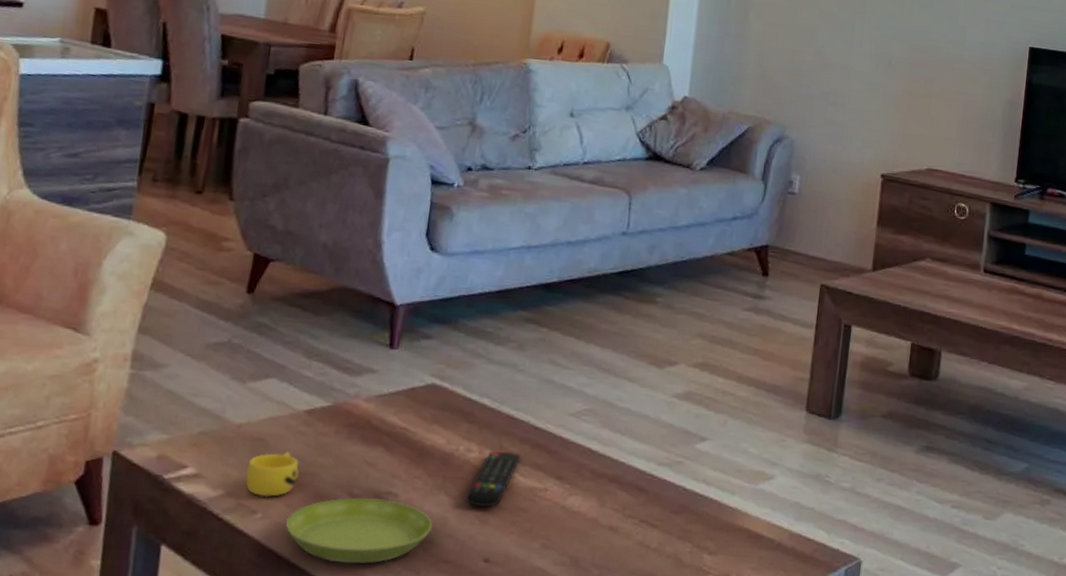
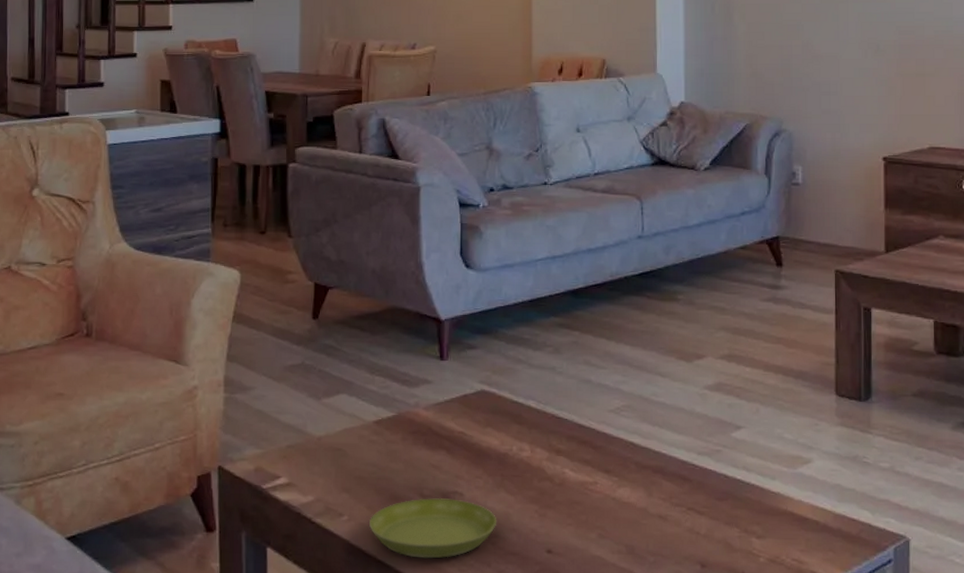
cup: present [245,451,299,498] -> none [330,459,375,502]
remote control: present [465,451,521,508] -> none [524,449,570,503]

